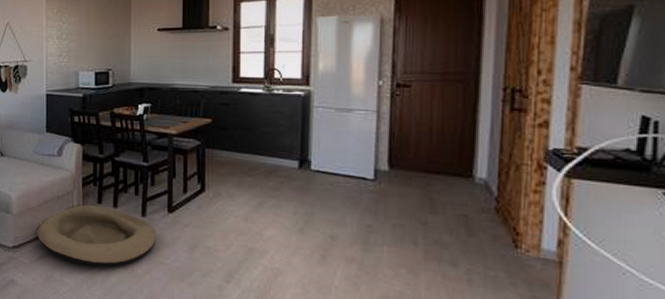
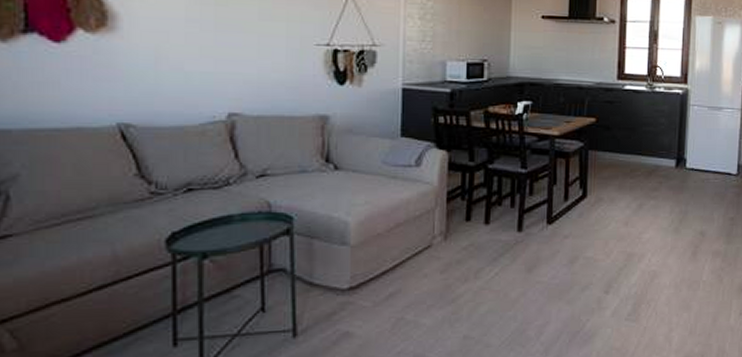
dog bed: present [37,205,157,267] -> none [384,224,534,298]

